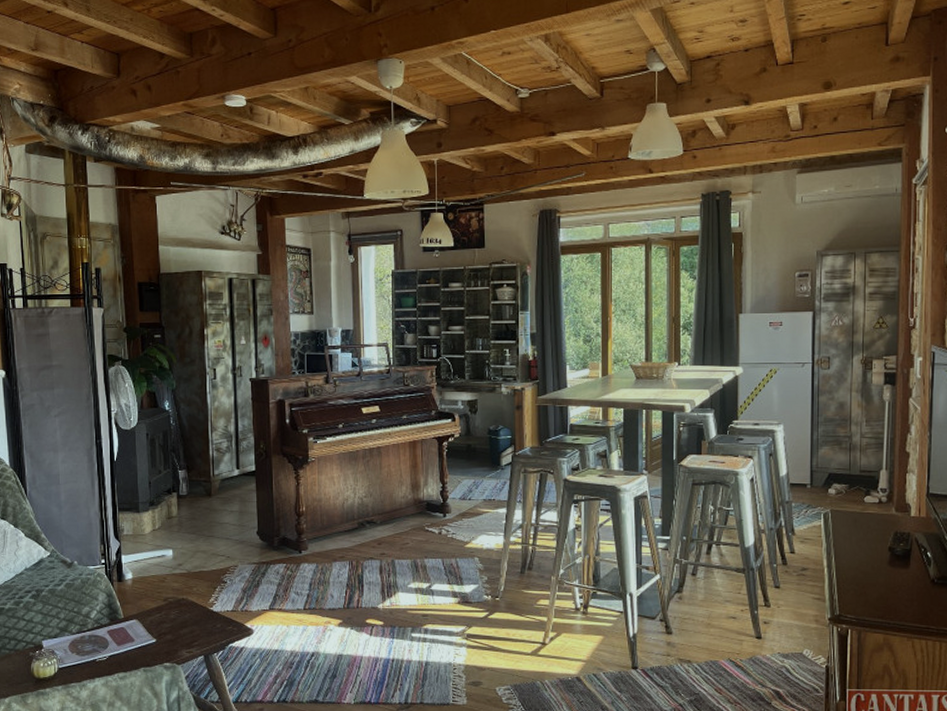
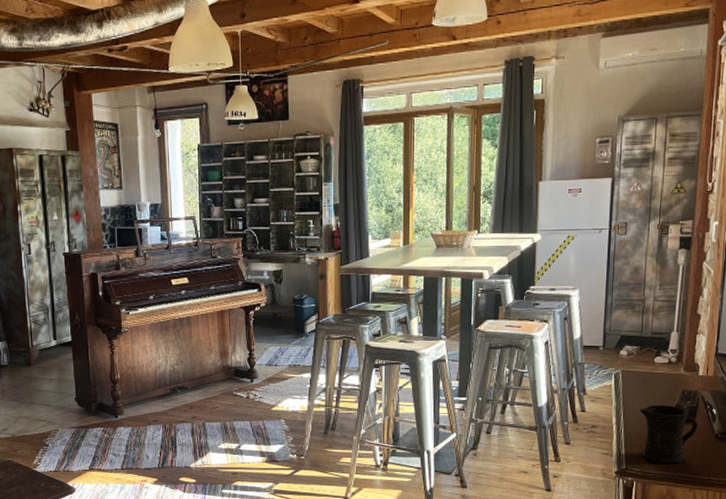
mug: none [851,546,913,610] -> present [639,404,698,463]

